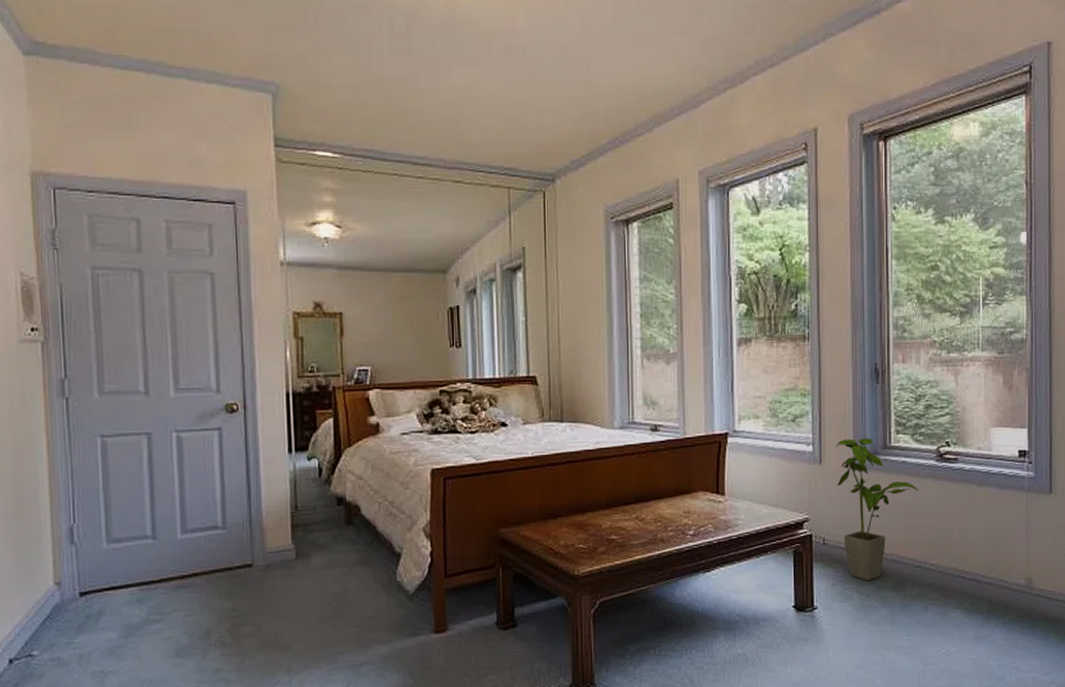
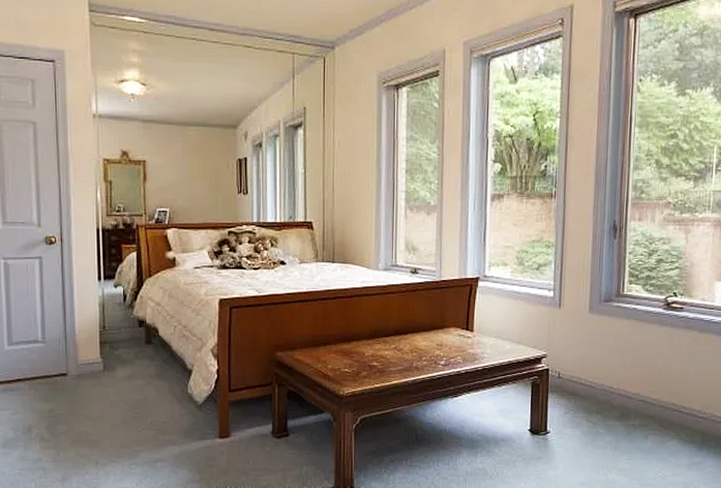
house plant: present [836,438,920,581] -> none [573,286,648,412]

